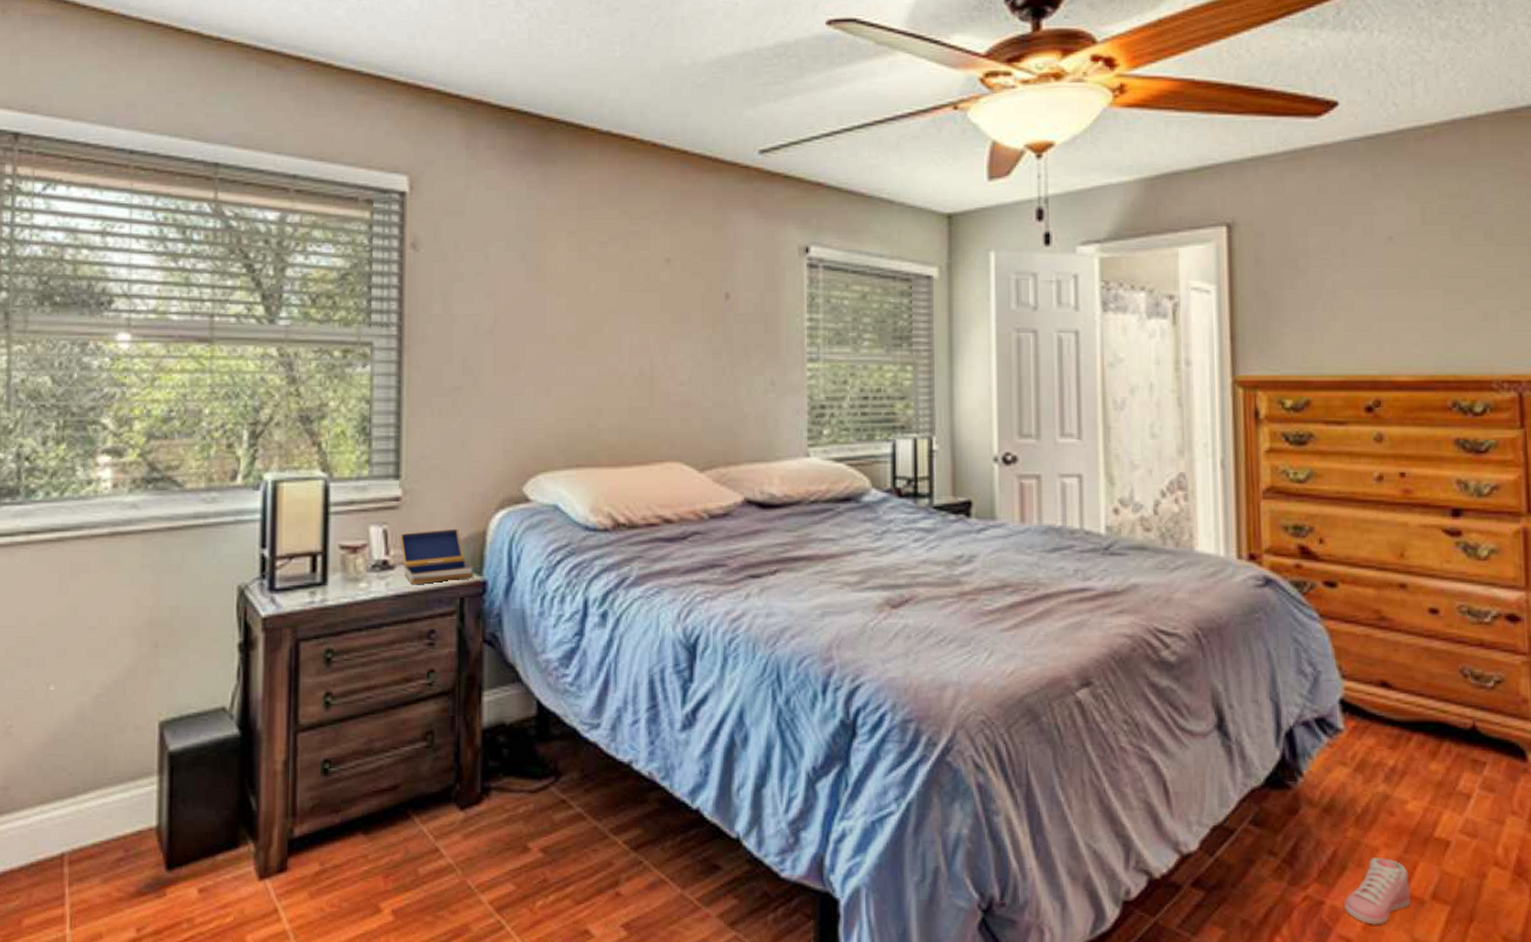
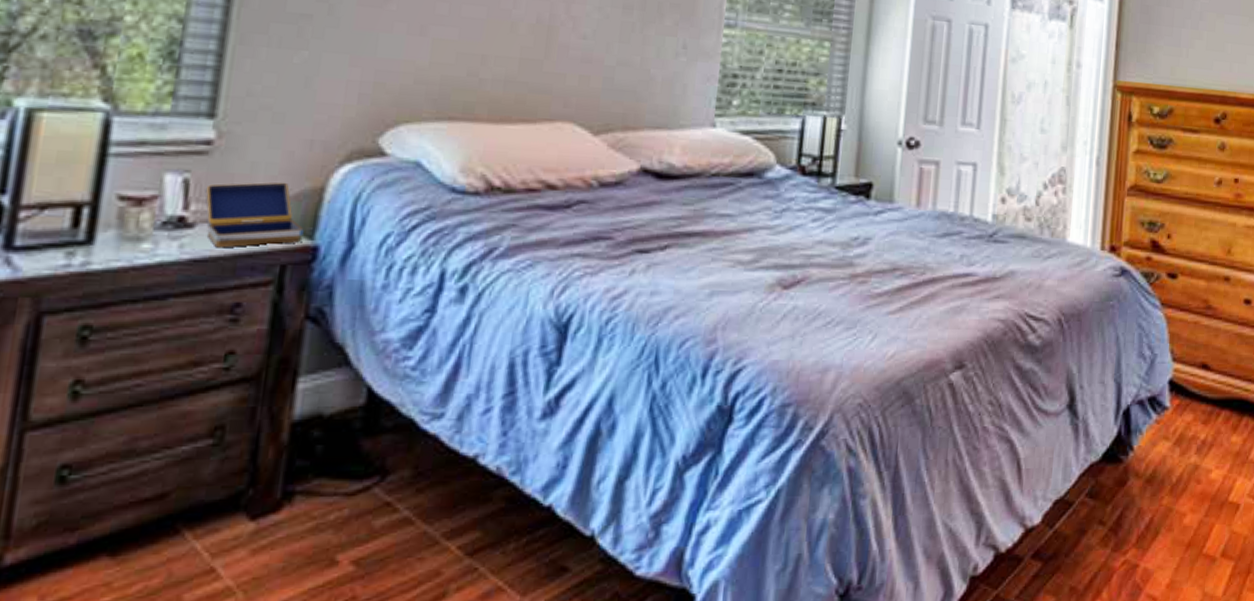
sneaker: present [1344,856,1411,925] -> none [1154,521,1206,583]

